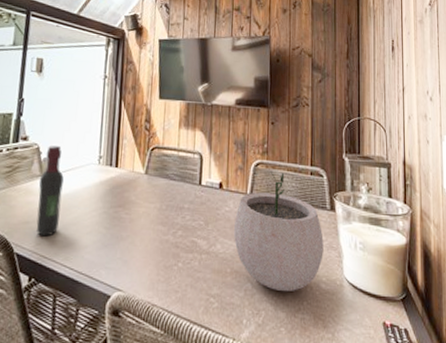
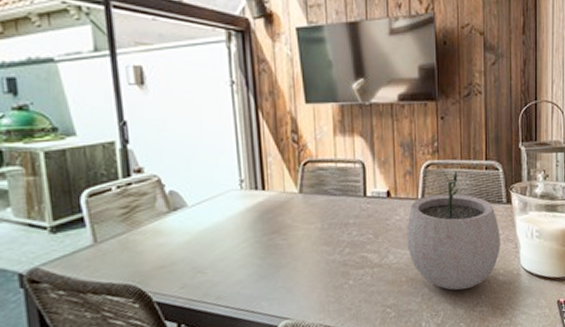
wine bottle: present [36,146,64,237] -> none [168,175,203,279]

